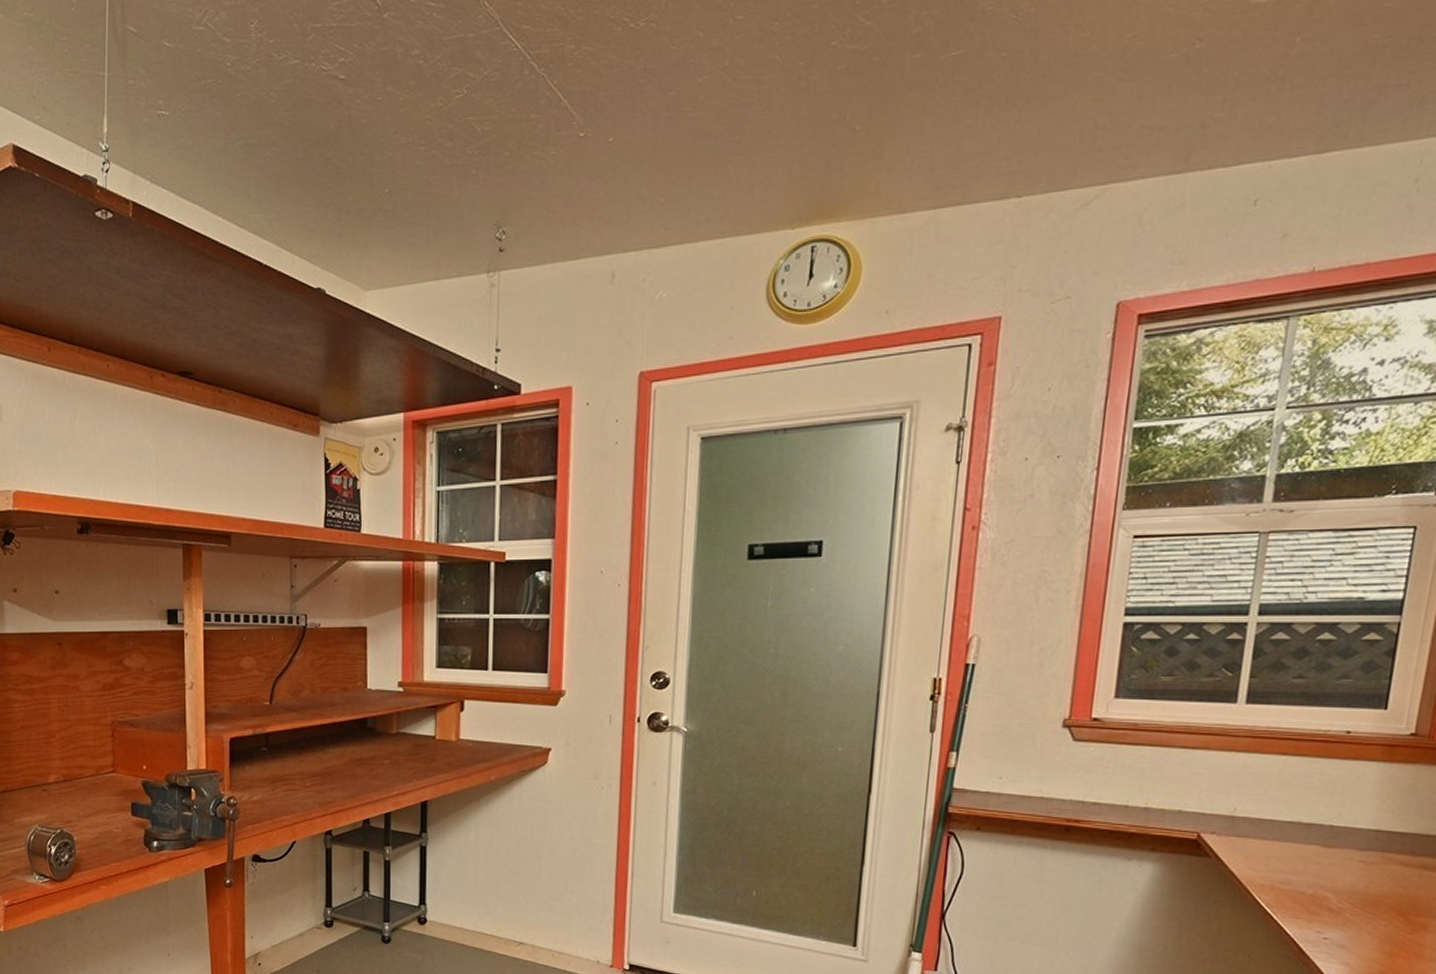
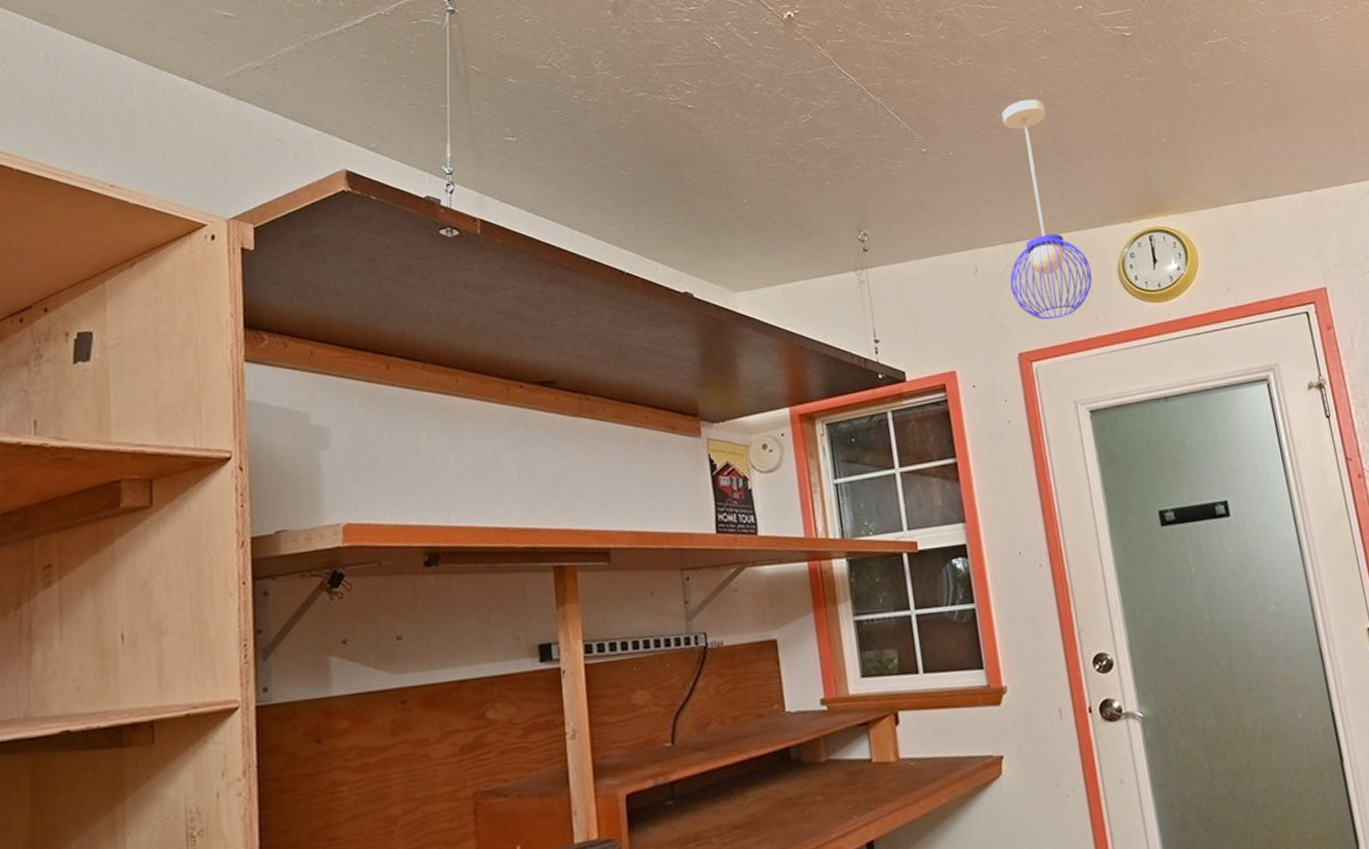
pendant light: none [646,72,737,337] -> present [1002,99,1092,320]

